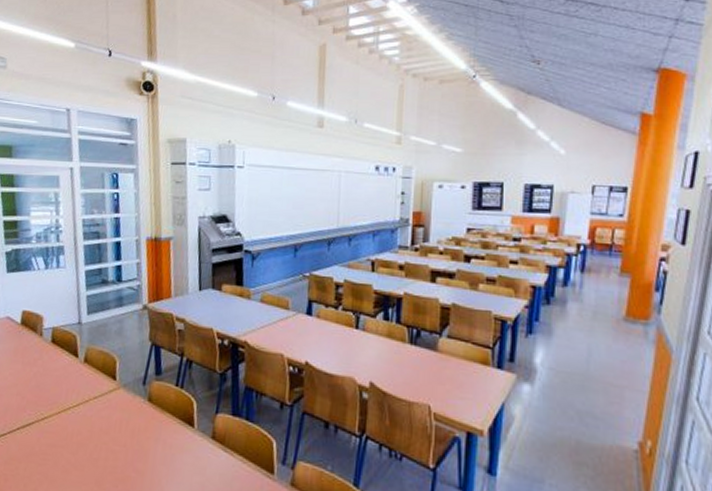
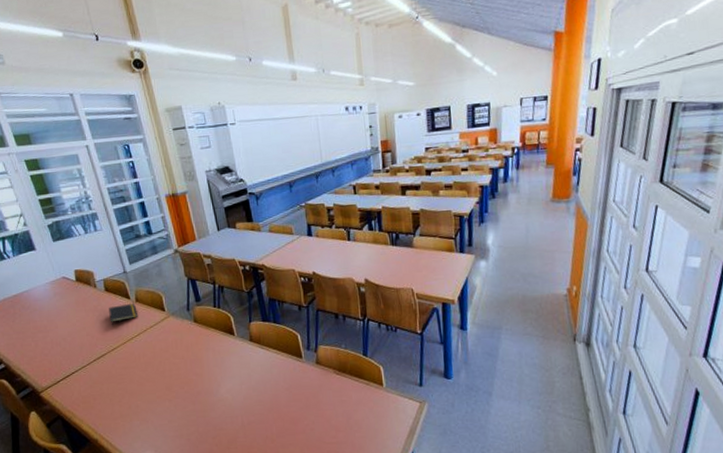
notepad: none [48,363,83,388] -> present [109,303,137,326]

